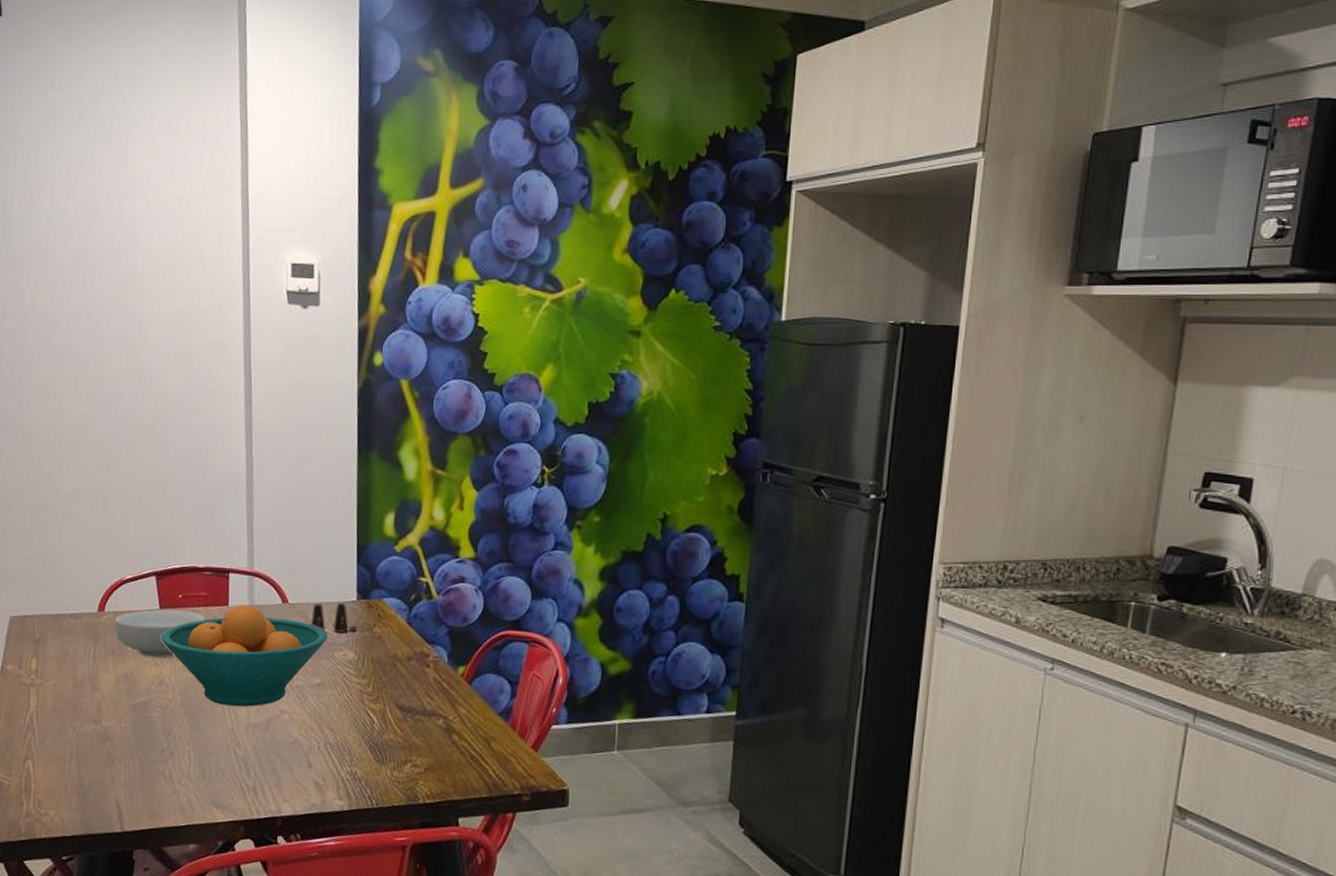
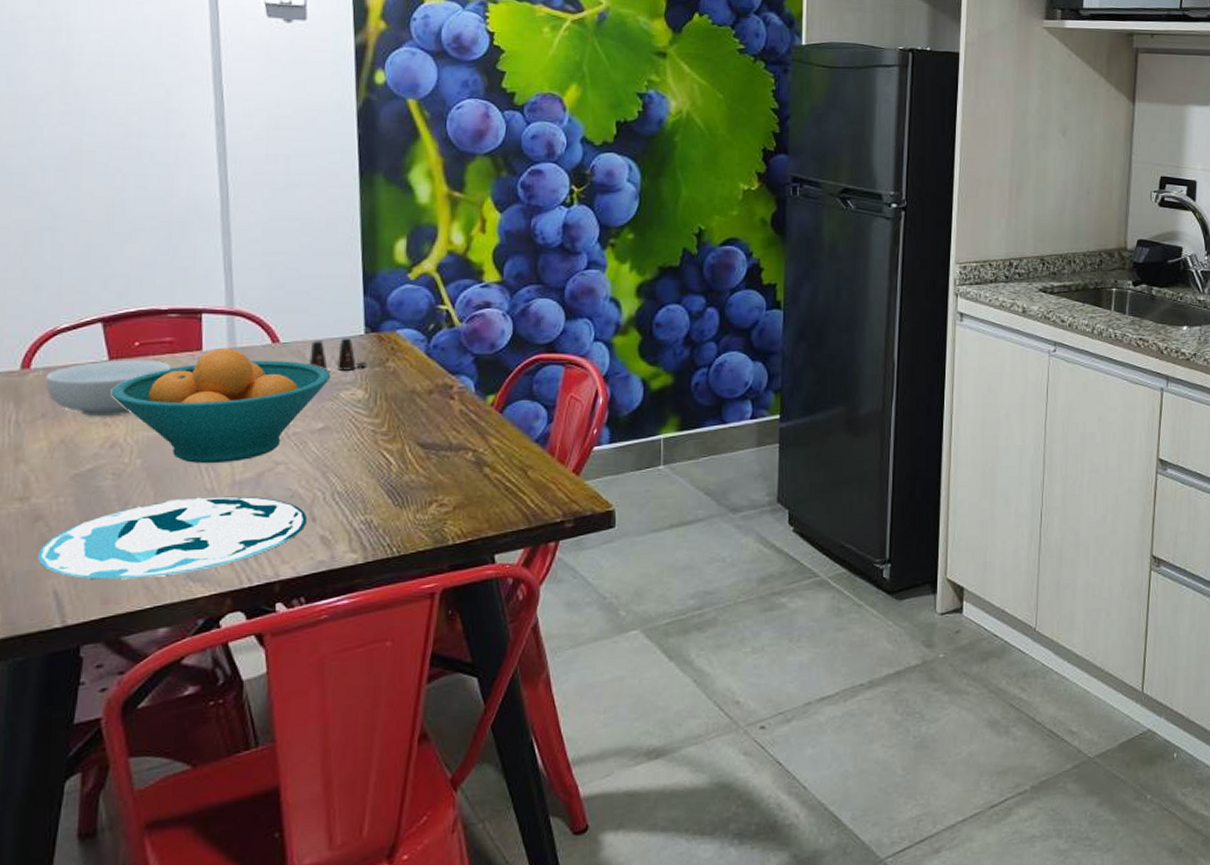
plate: none [106,734,304,800] -> present [38,496,307,579]

